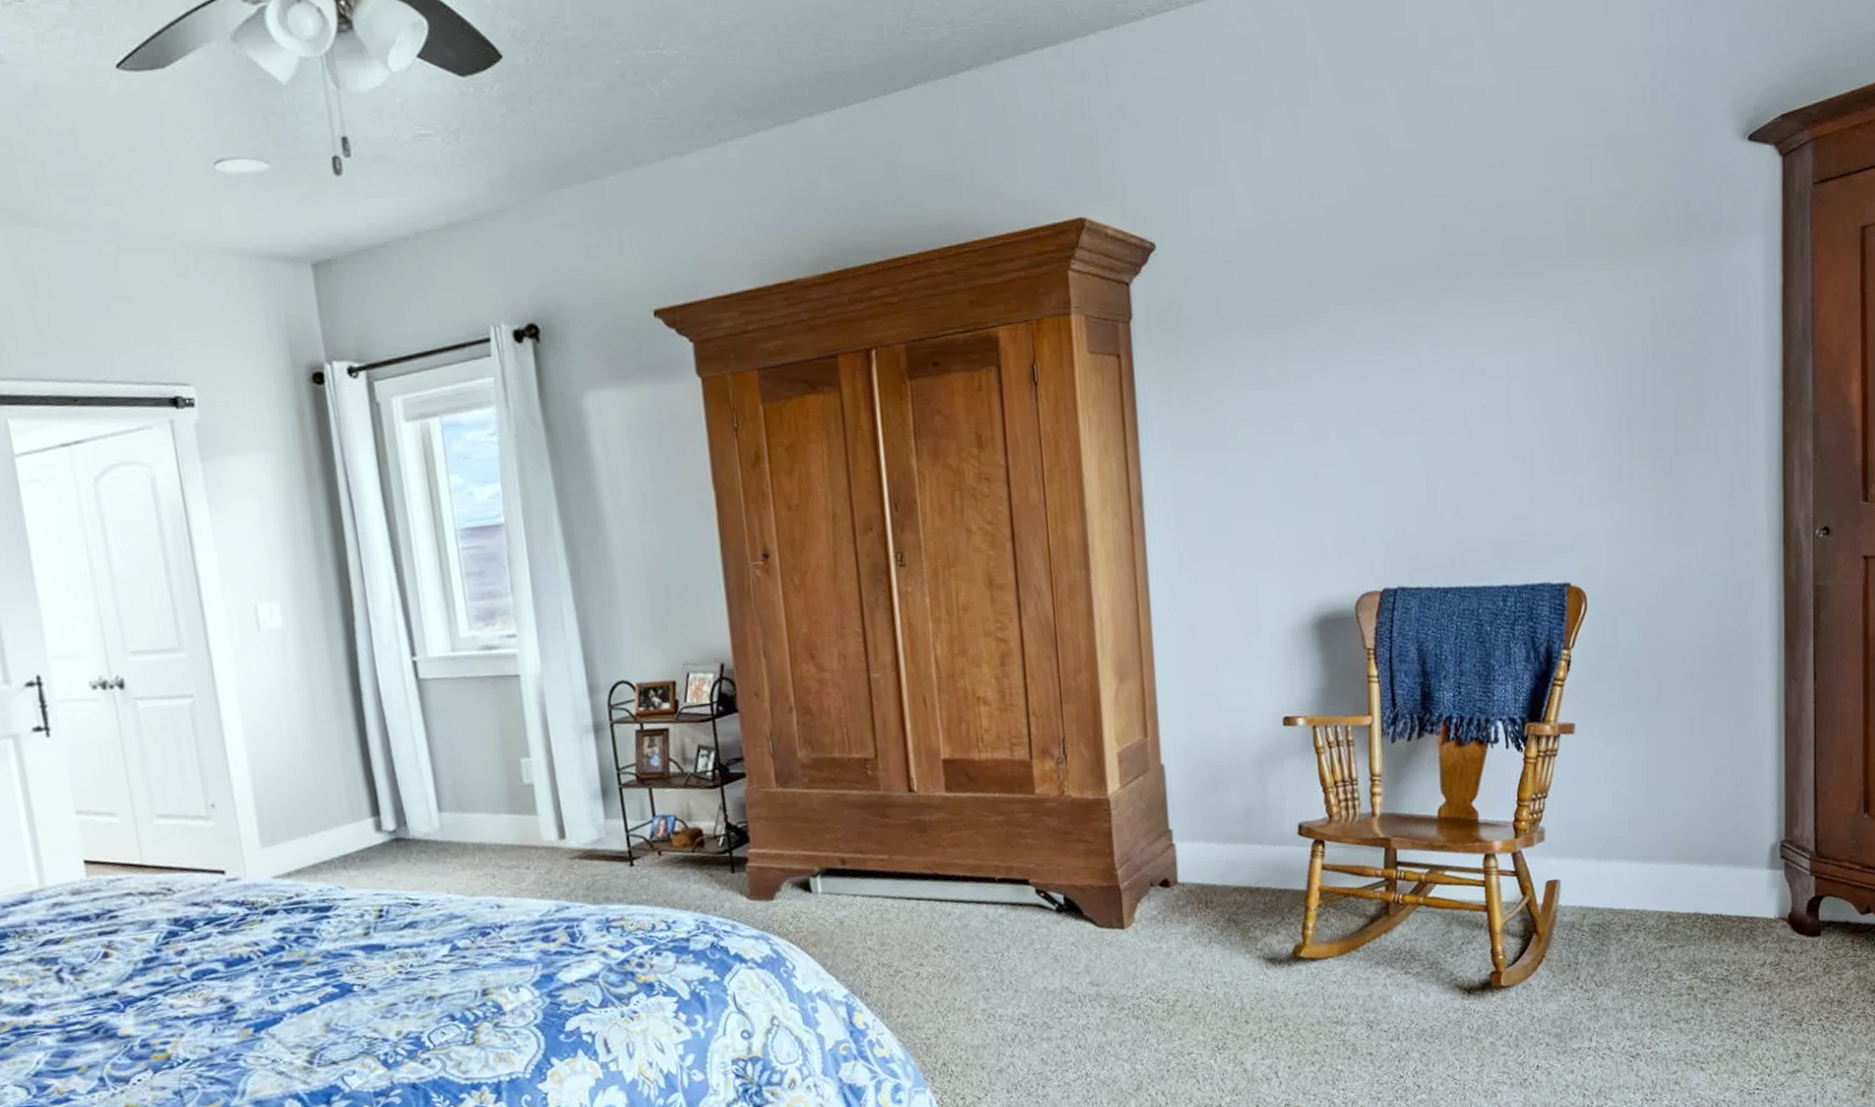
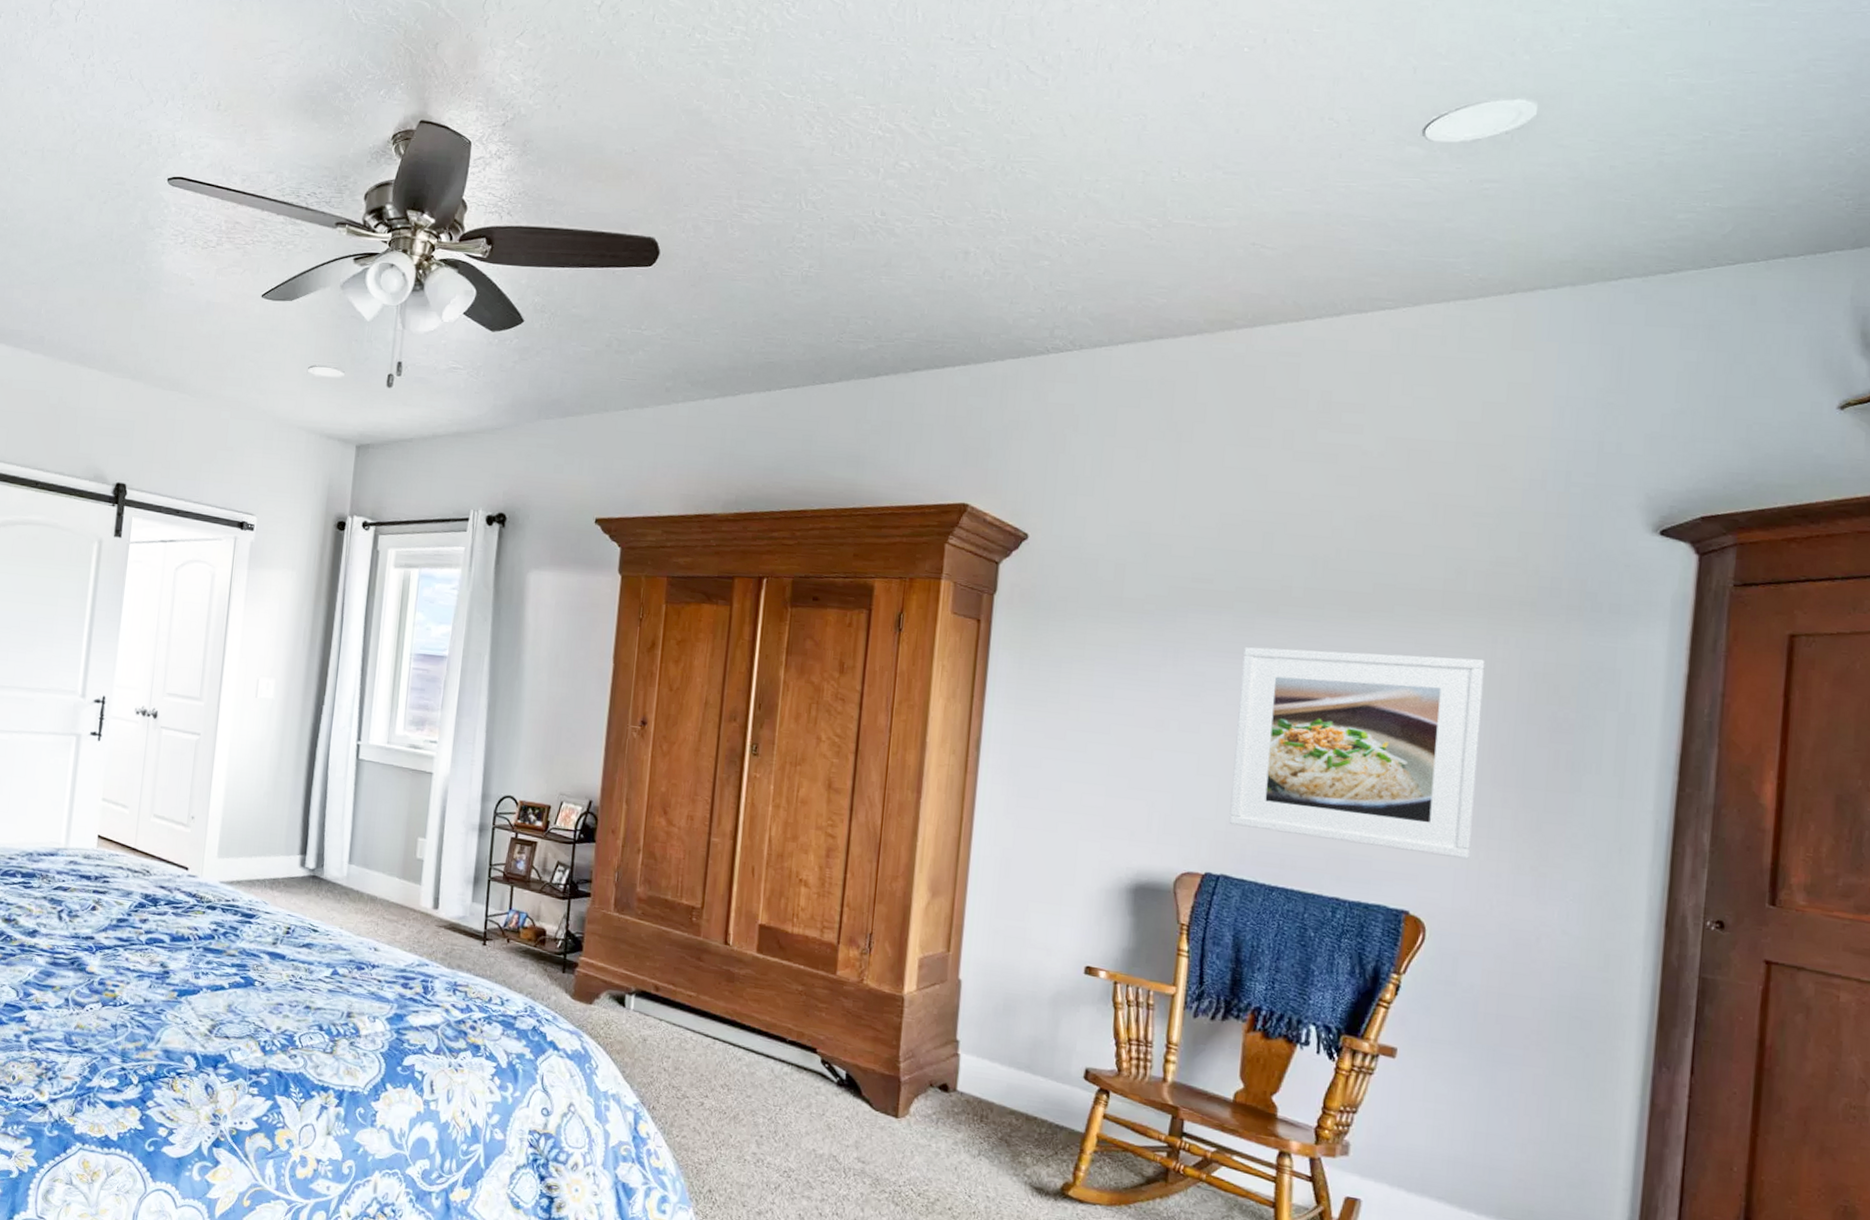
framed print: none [1389,304,1618,532] -> present [1229,647,1485,860]

